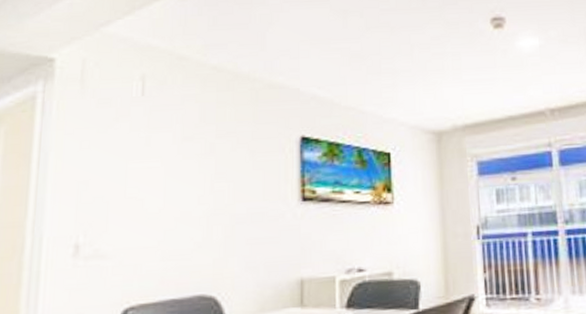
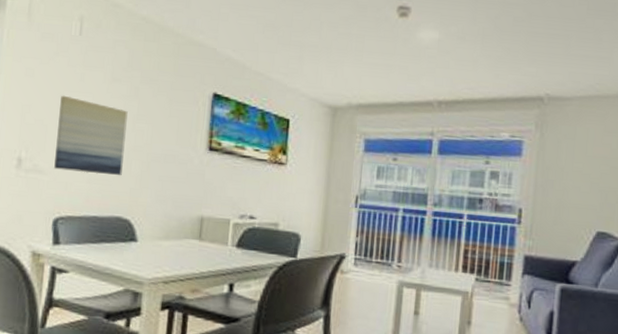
wall art: none [119,164,204,251] -> present [54,95,128,175]

